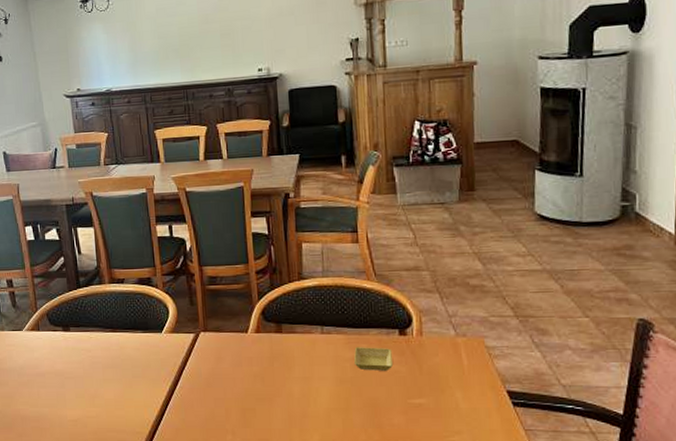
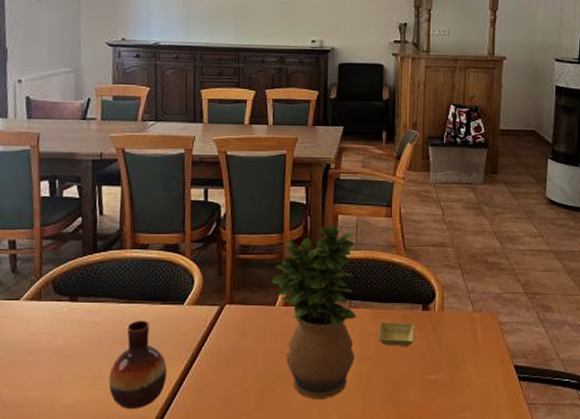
vase: none [104,347,155,424] -> present [108,320,167,409]
potted plant: none [241,251,332,419] -> present [271,223,357,399]

